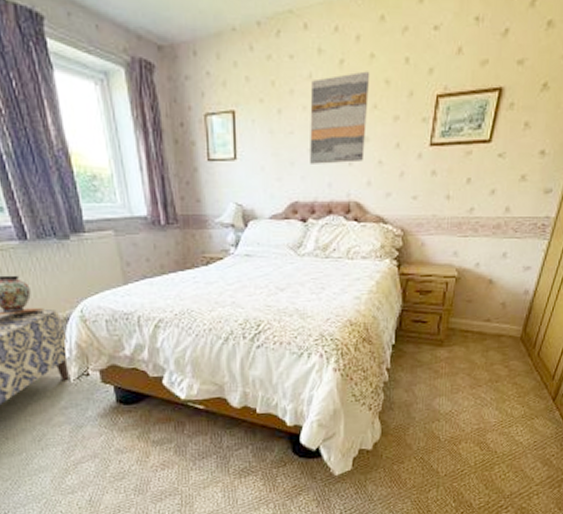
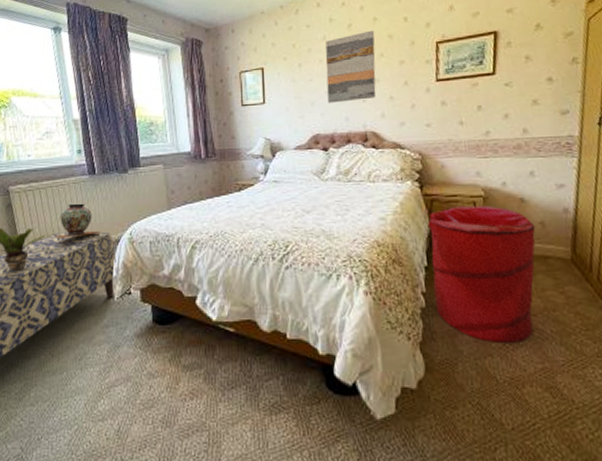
laundry hamper: none [397,286,497,411] -> present [427,205,536,344]

